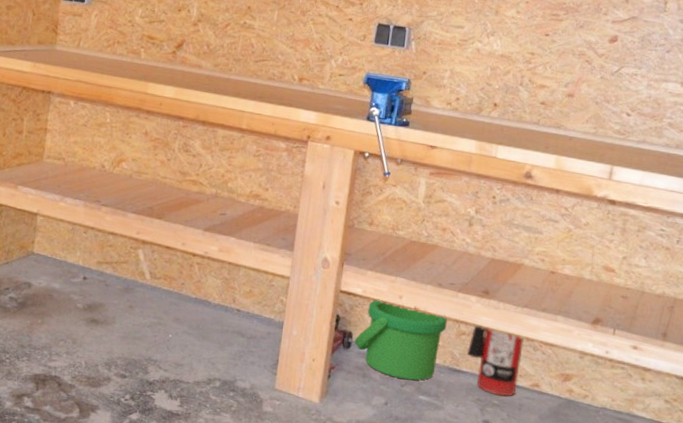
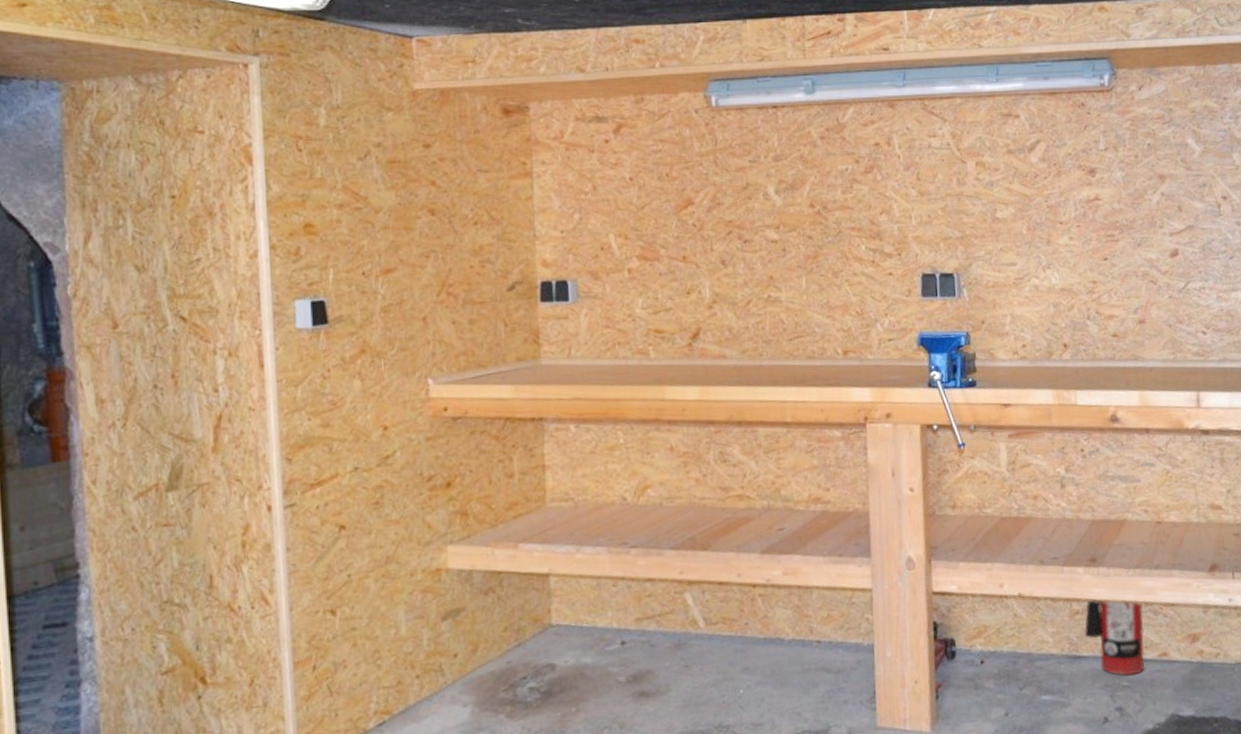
bucket: present [354,299,447,380] -> none [958,593,1058,682]

